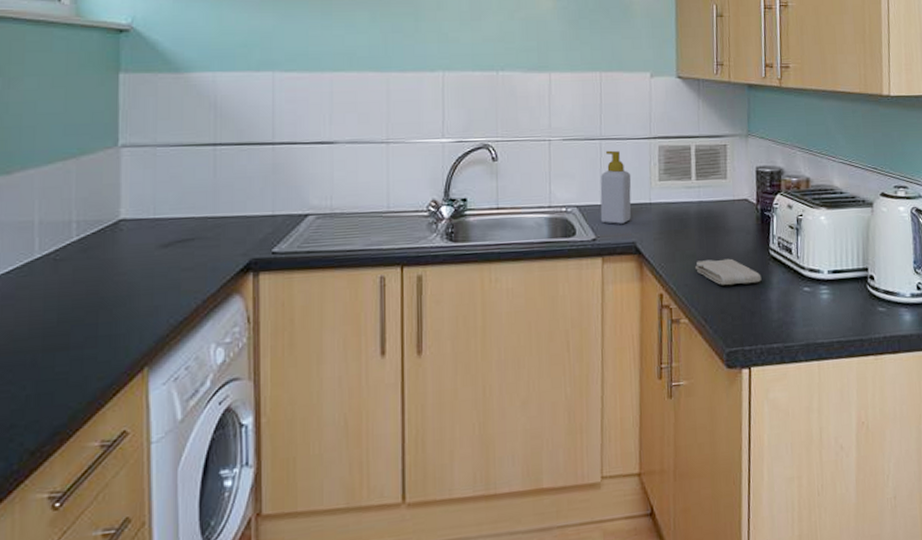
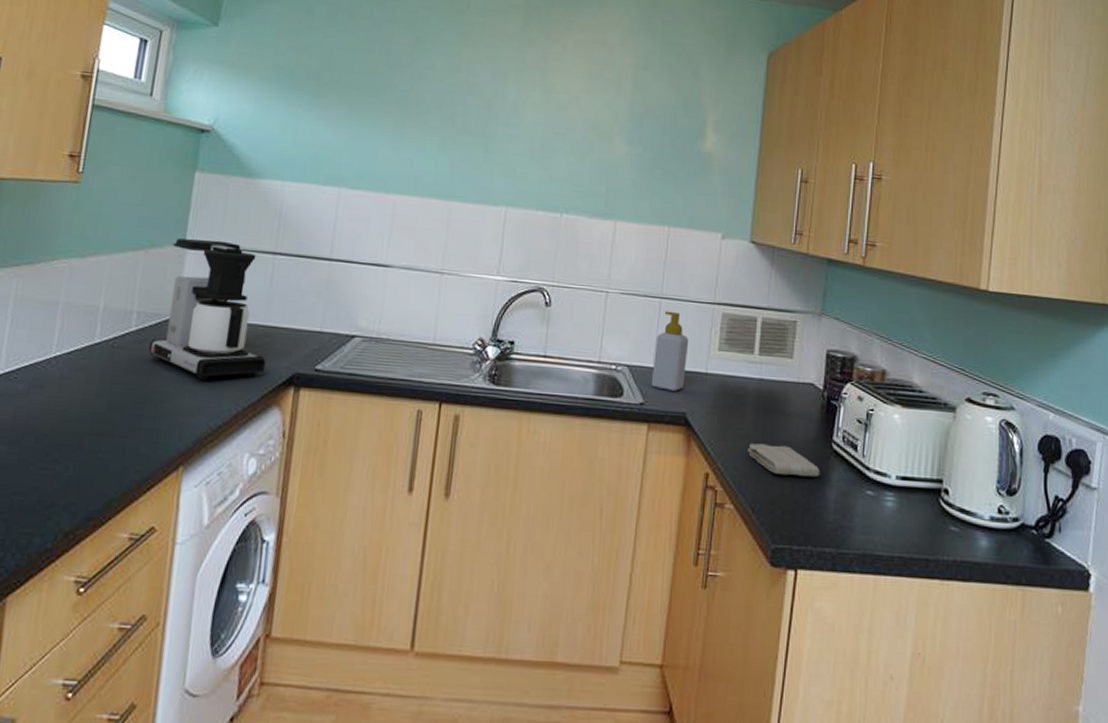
coffee maker: none [95,138,221,280] -> present [149,238,266,381]

